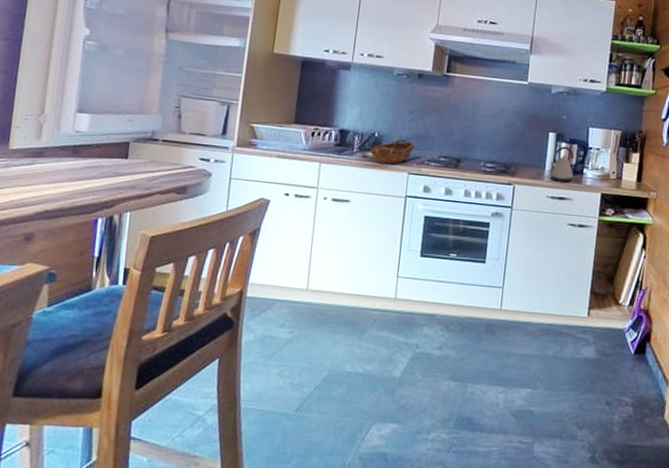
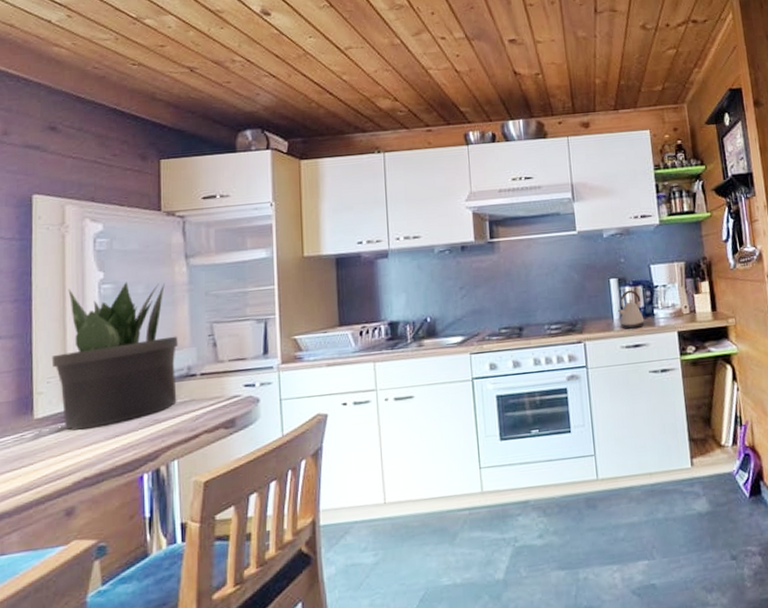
planter: none [31,38,148,170] -> present [51,282,178,431]
basket: present [370,139,415,164] -> none [426,318,472,350]

